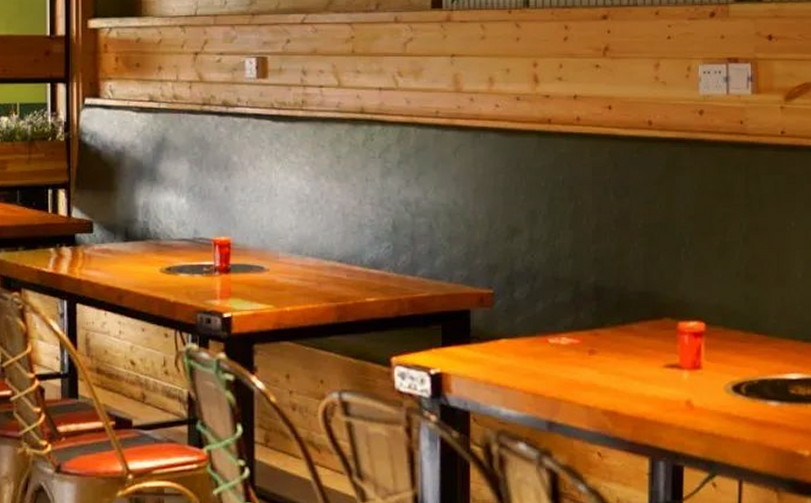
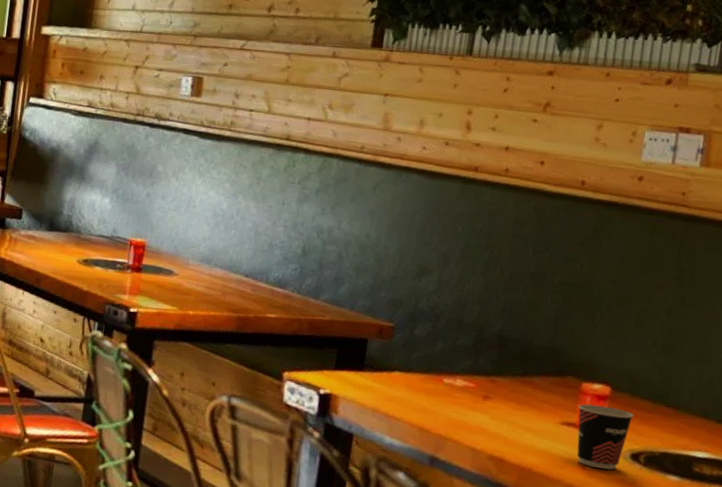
cup: none [678,342,730,406] -> present [576,404,634,470]

